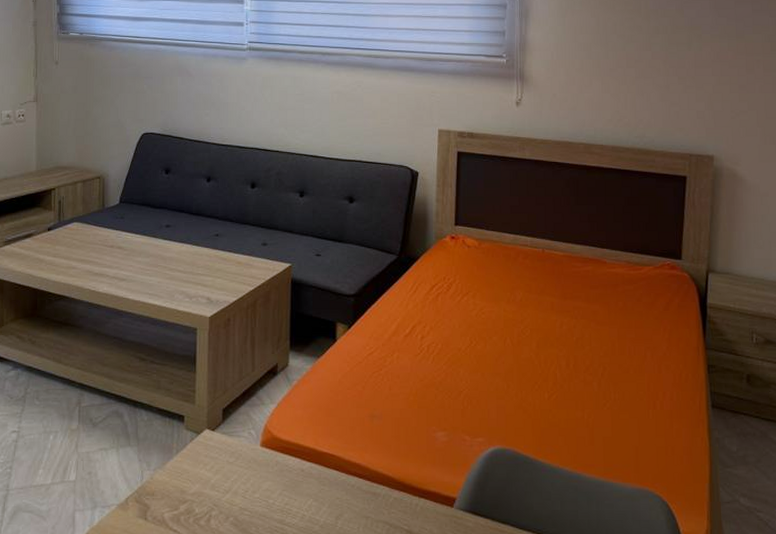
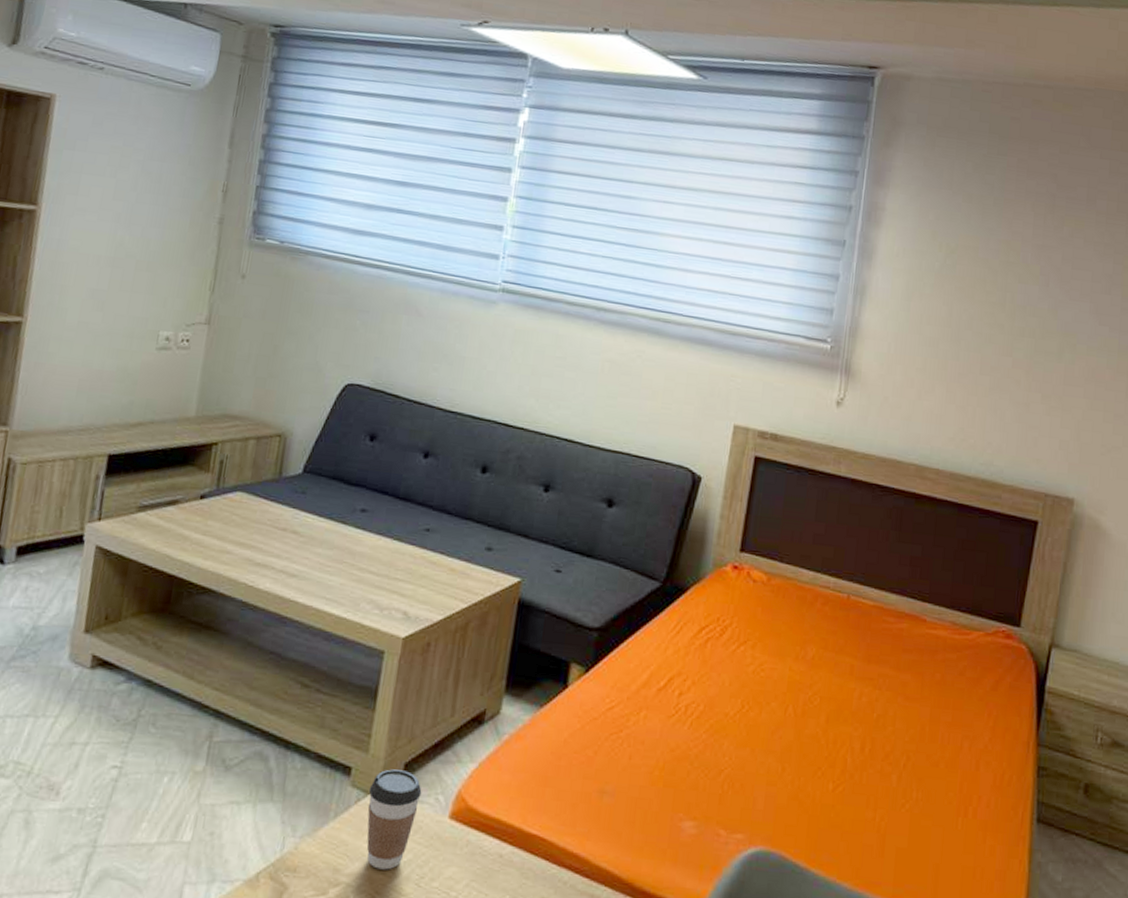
coffee cup: none [199,414,238,488] -> present [366,769,422,870]

